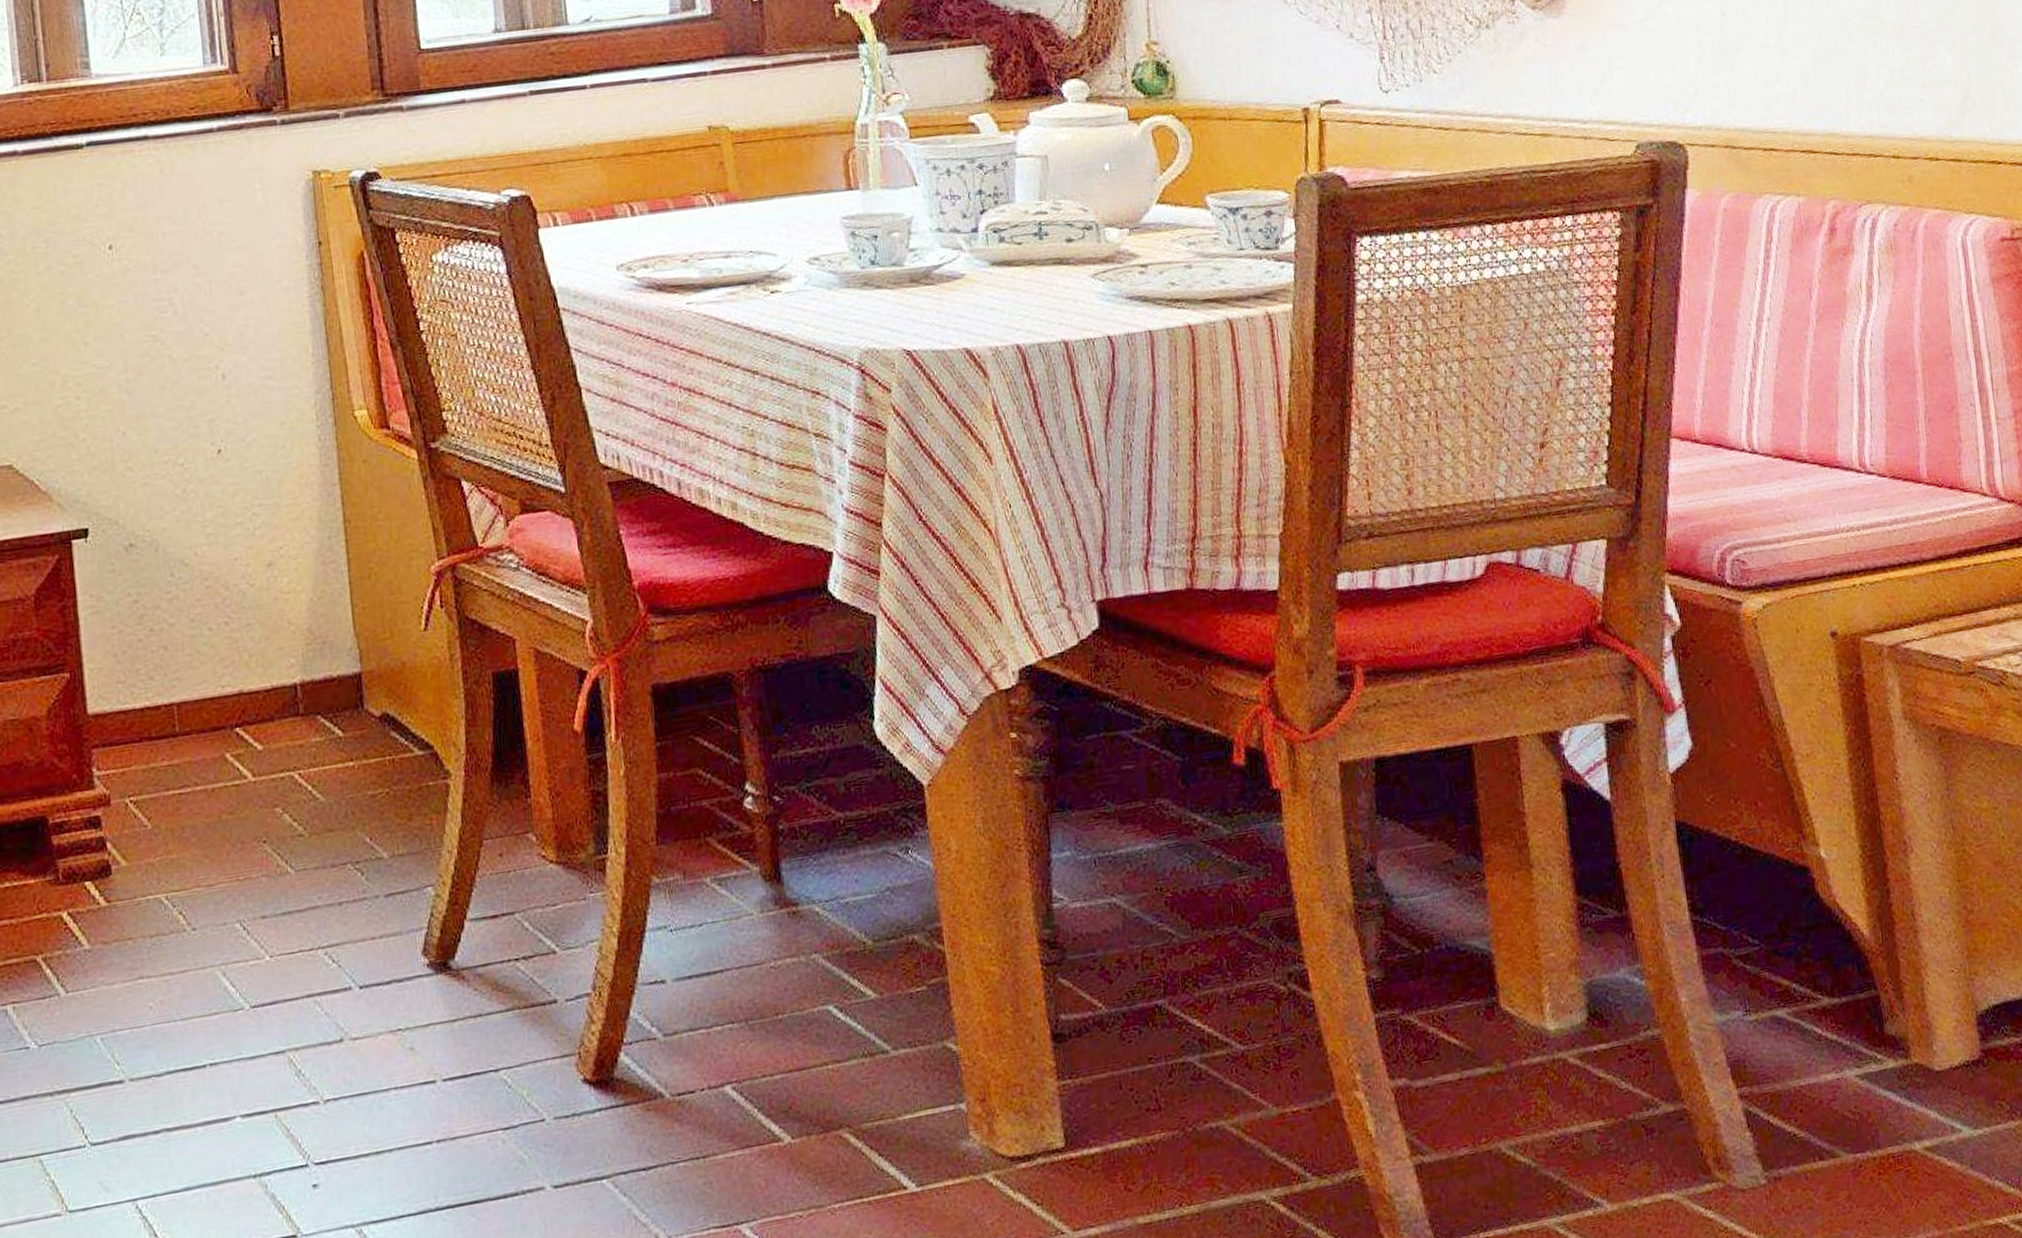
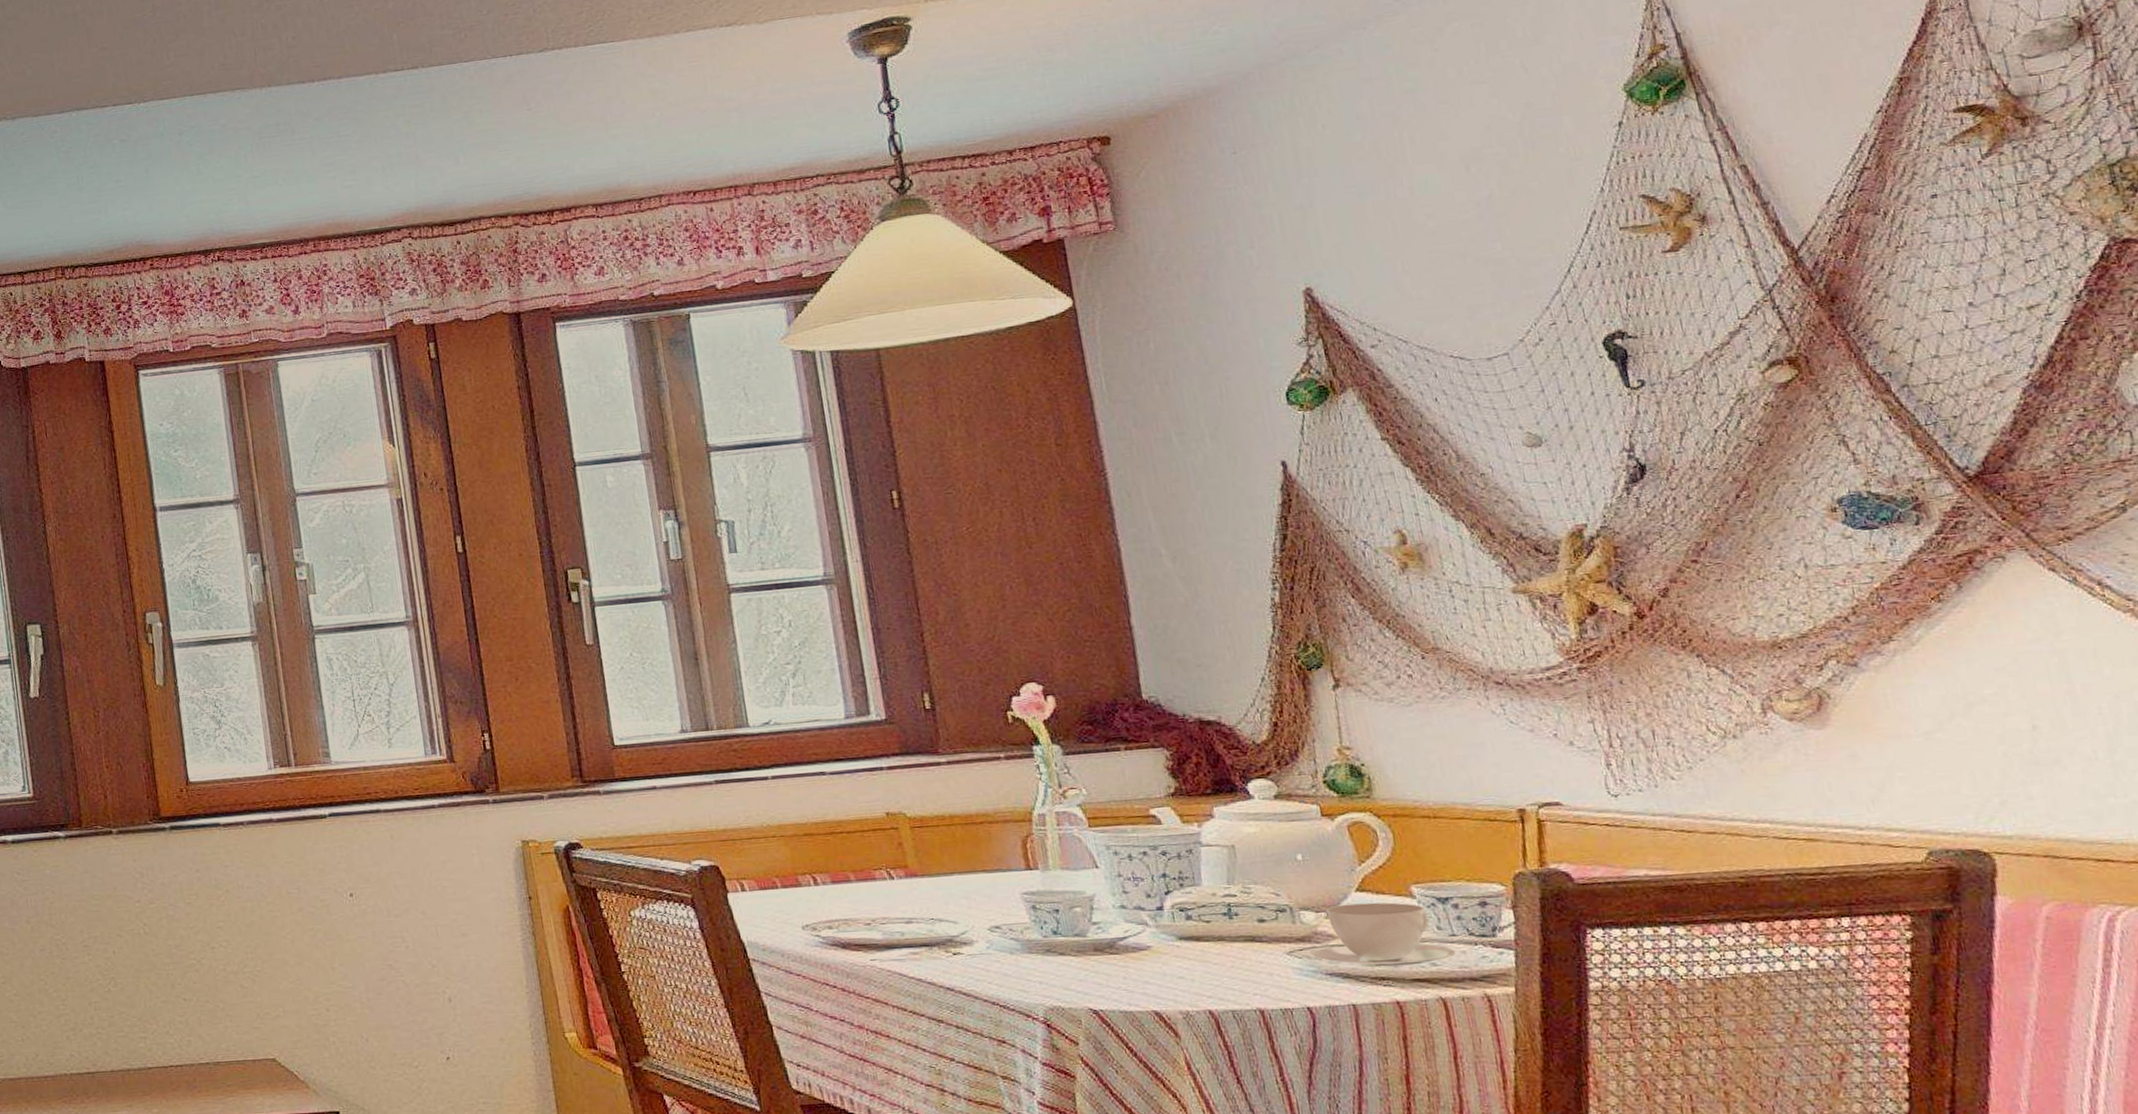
teacup: none [1115,215,1243,288] -> present [1312,902,1456,967]

